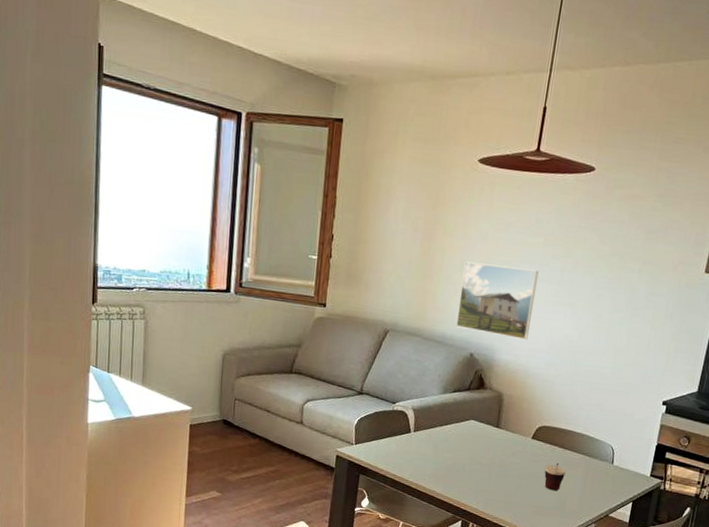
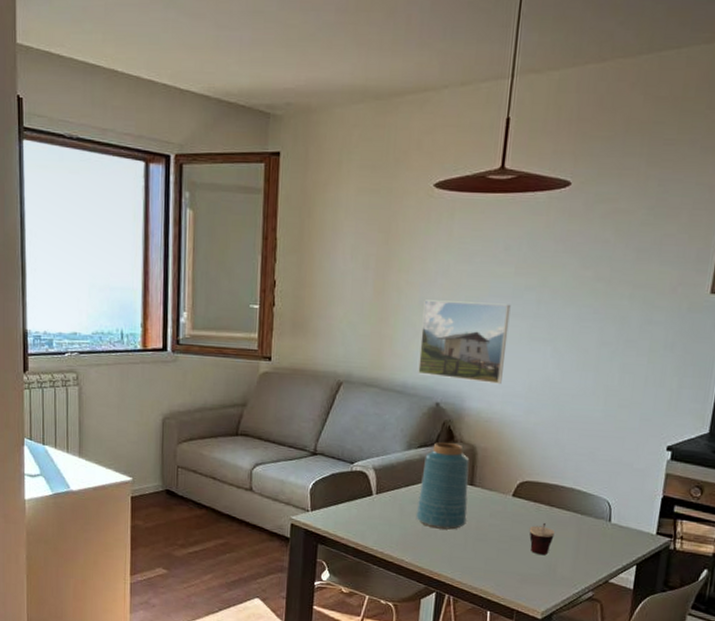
vase: none [447,388,497,466] -> present [415,441,470,530]

